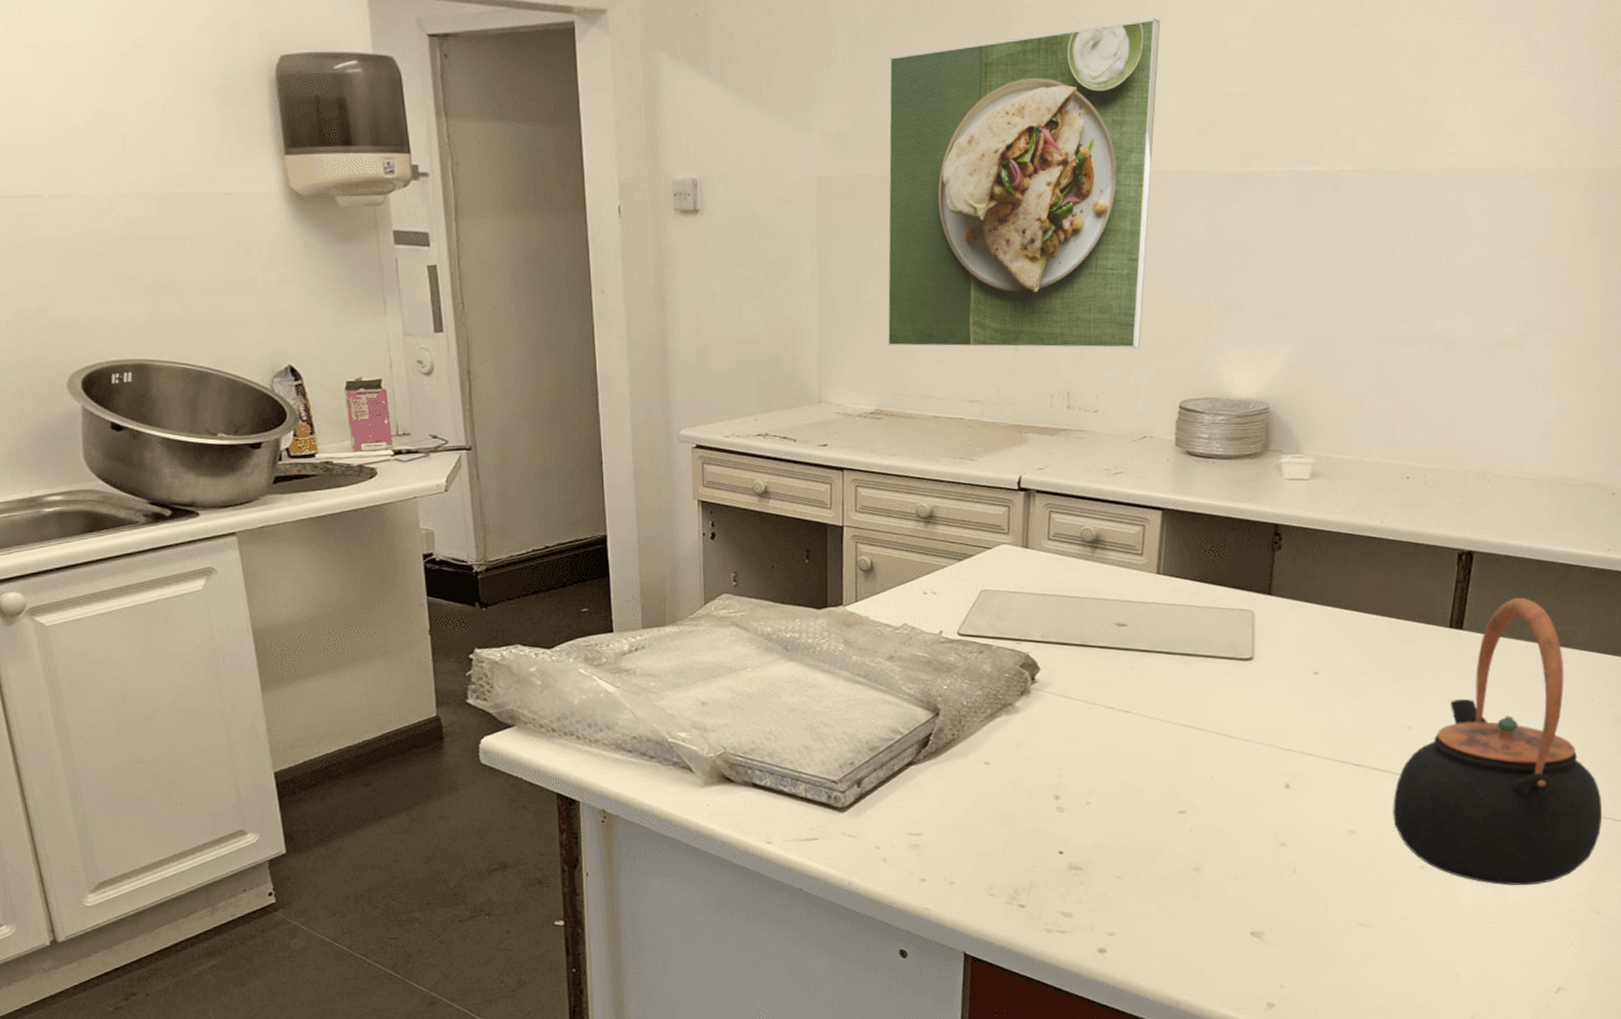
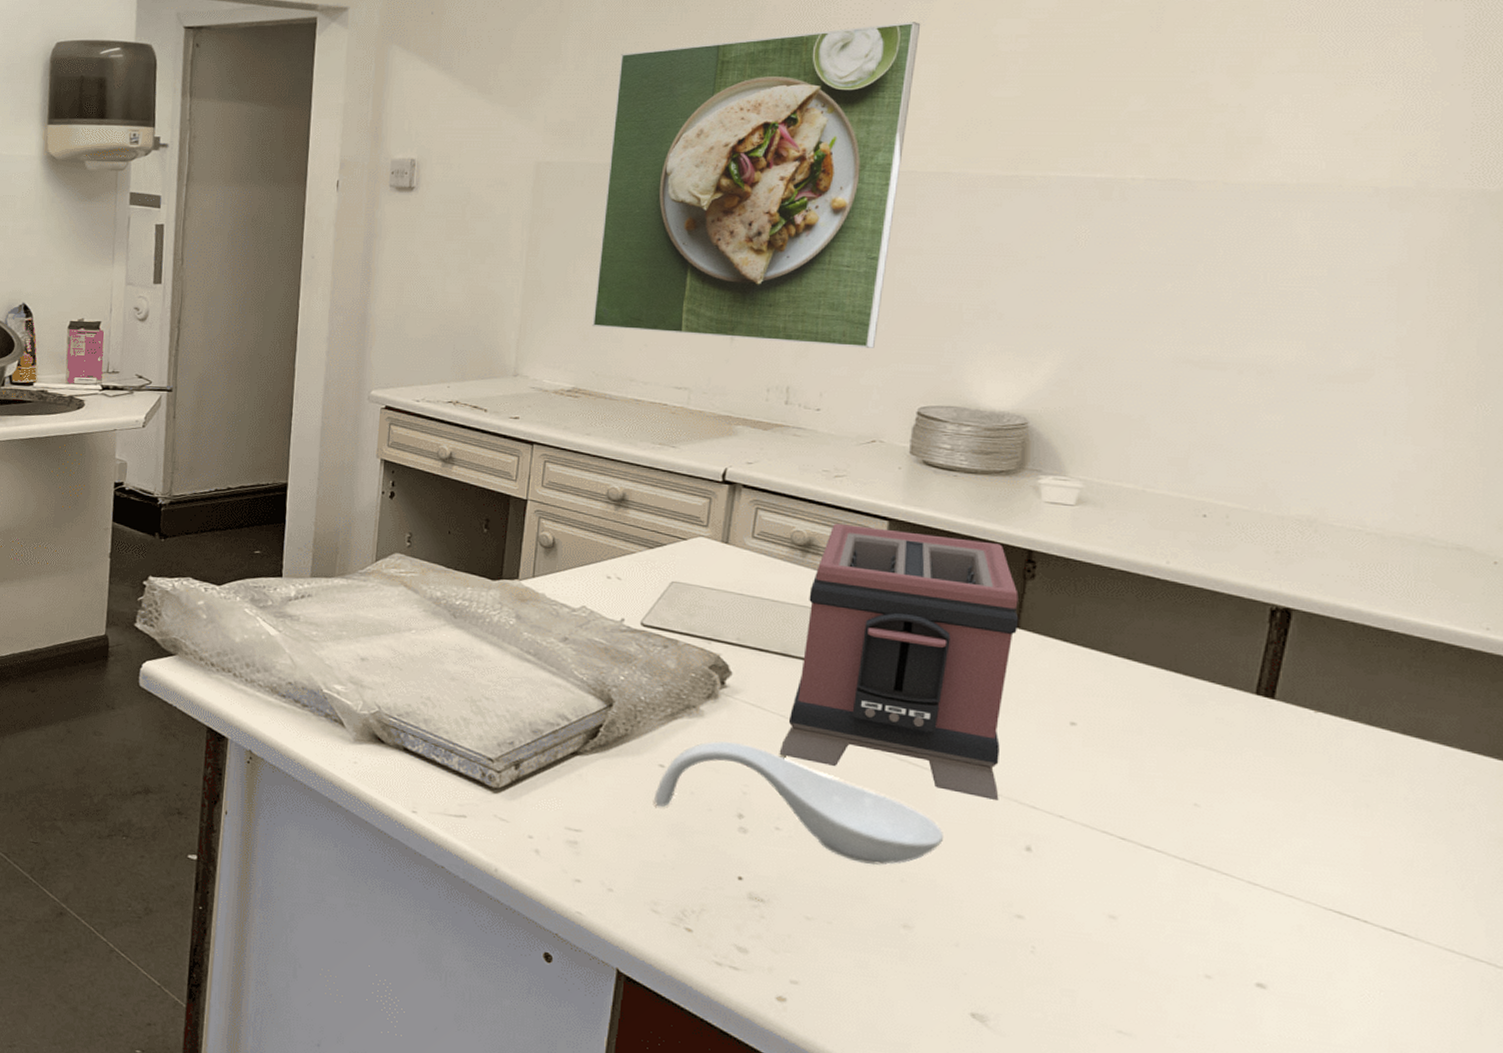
spoon rest: none [983,732,1221,822] -> present [654,741,943,866]
toaster: none [1085,517,1271,749] -> present [779,523,1019,800]
teapot: present [1393,597,1603,886] -> none [1169,670,1476,1029]

